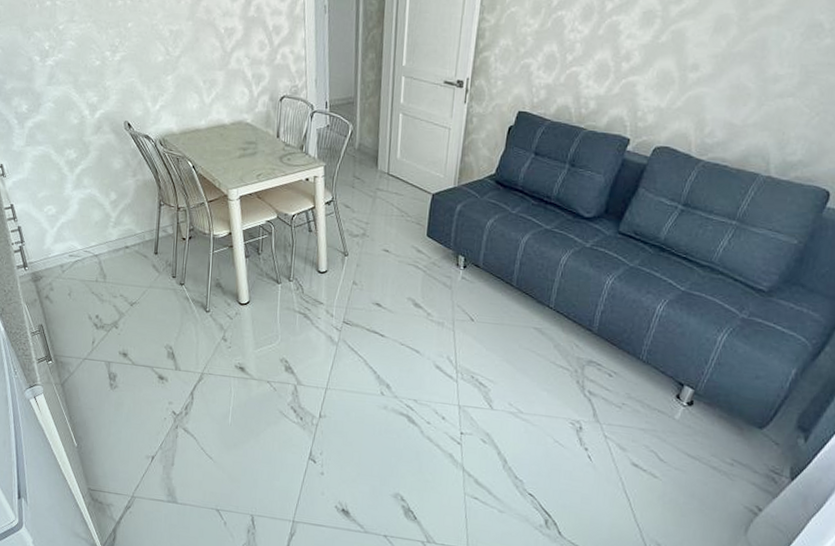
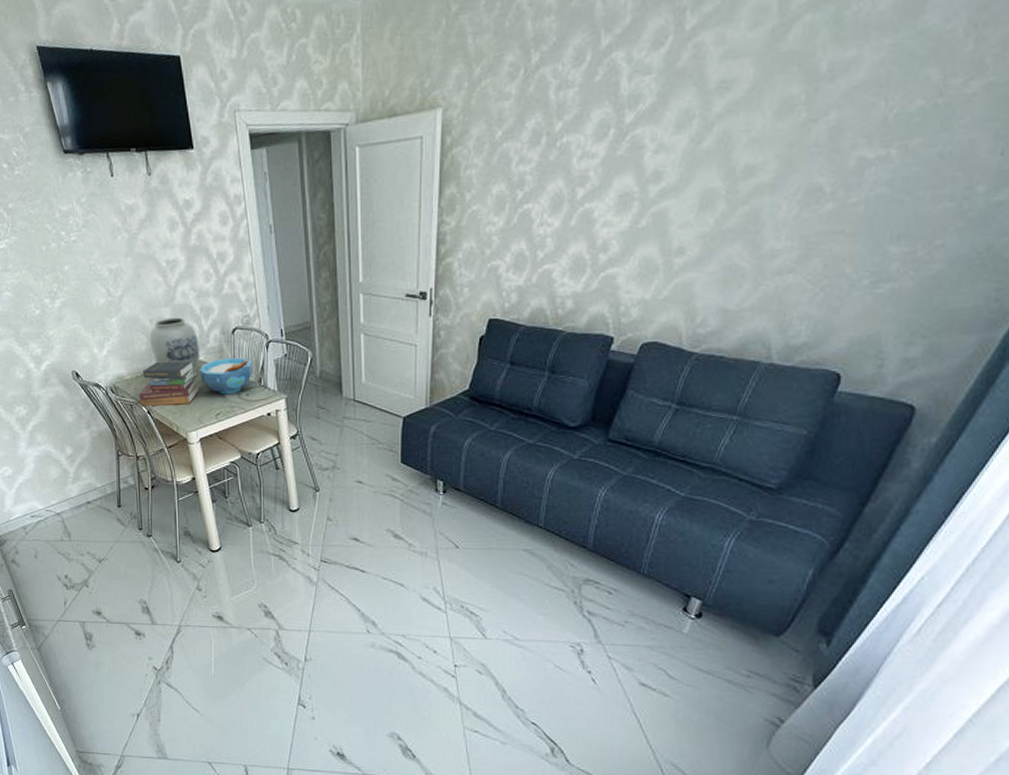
books: none [185,120,244,163] -> present [138,361,199,407]
vase: none [201,80,248,140] -> present [149,317,200,379]
bowl: none [245,123,297,158] -> present [199,357,254,395]

